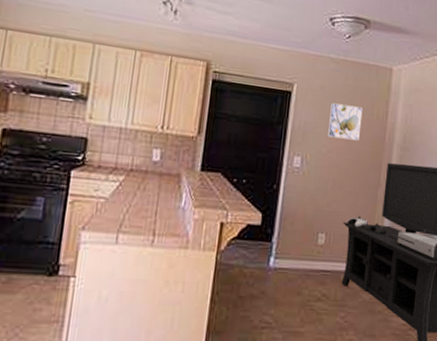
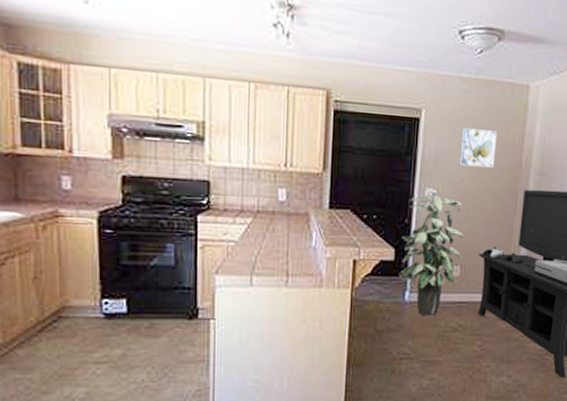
indoor plant: none [264,156,330,284] -> present [398,188,465,316]

